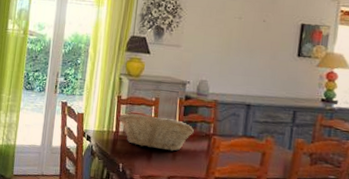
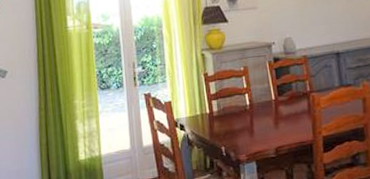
fruit basket: present [119,113,194,151] -> none [210,85,291,123]

